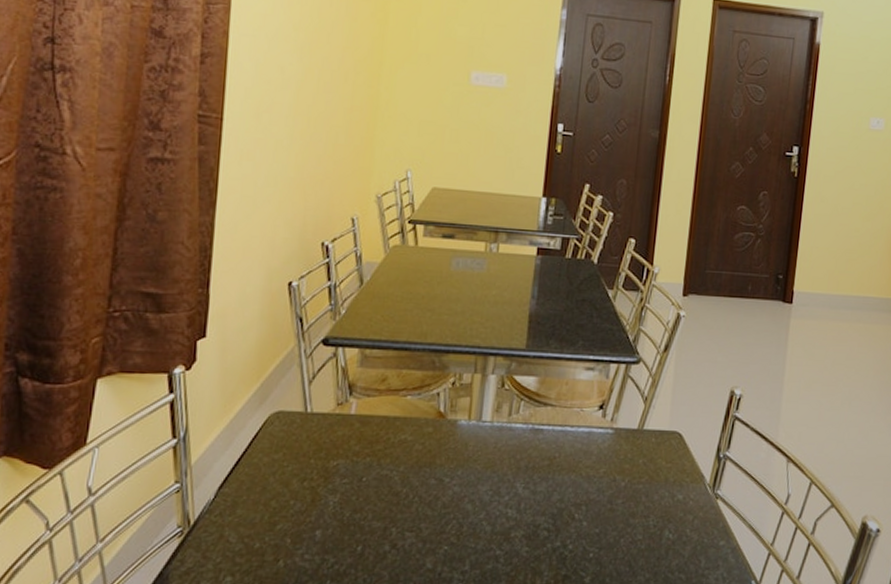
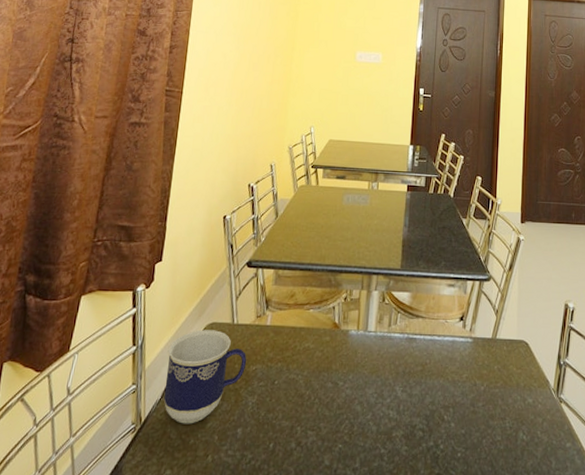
cup: none [217,419,326,527] -> present [163,330,247,424]

